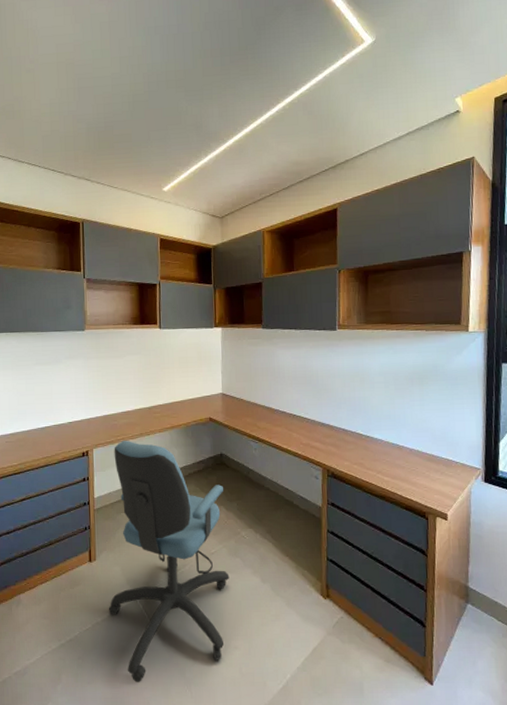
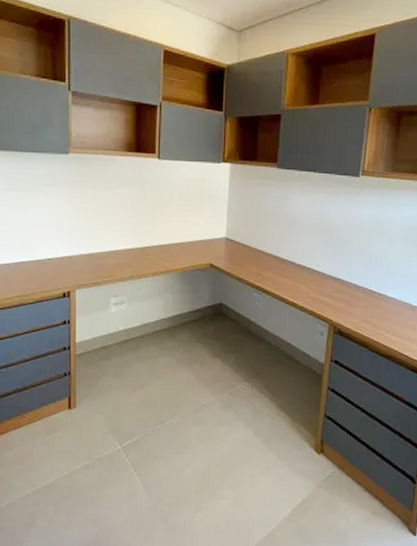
office chair: present [108,441,230,682] -> none [88,283,221,528]

